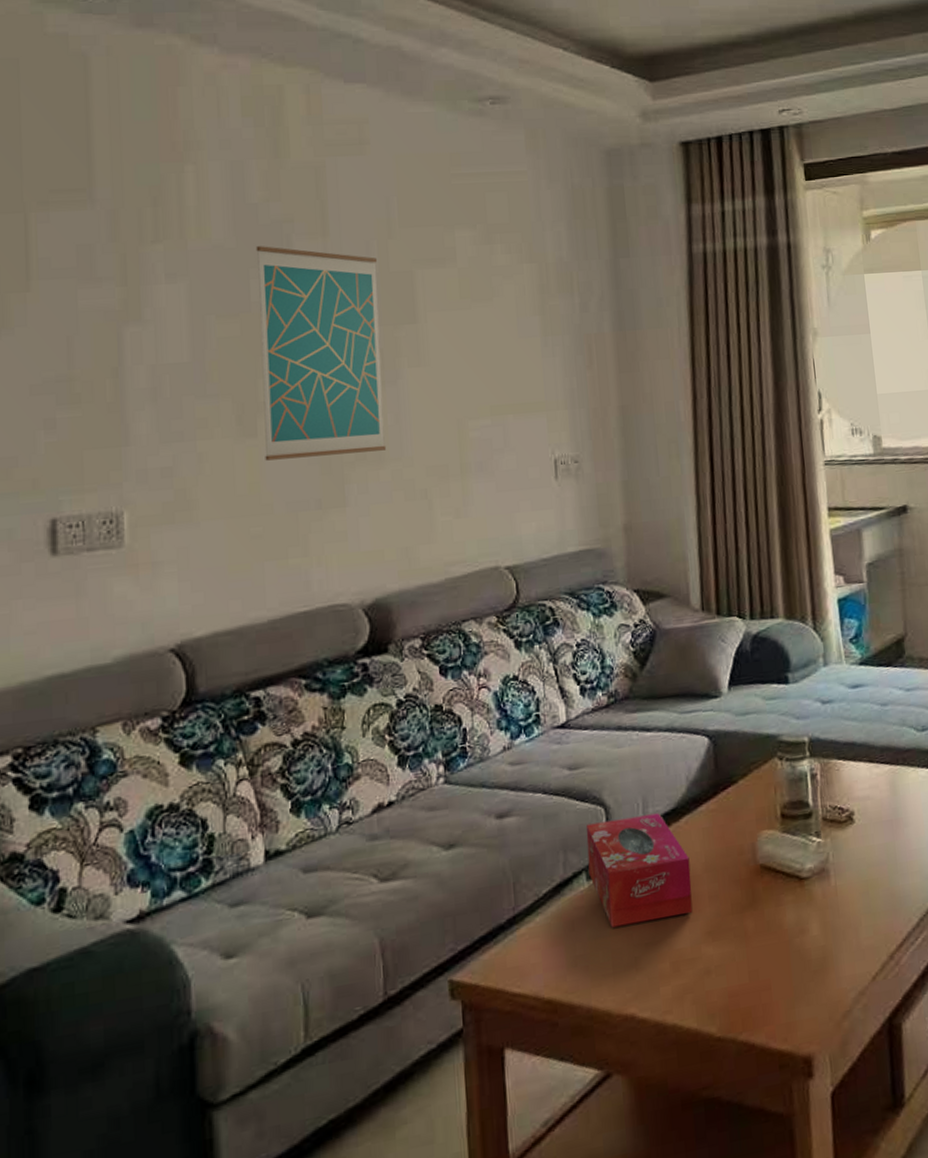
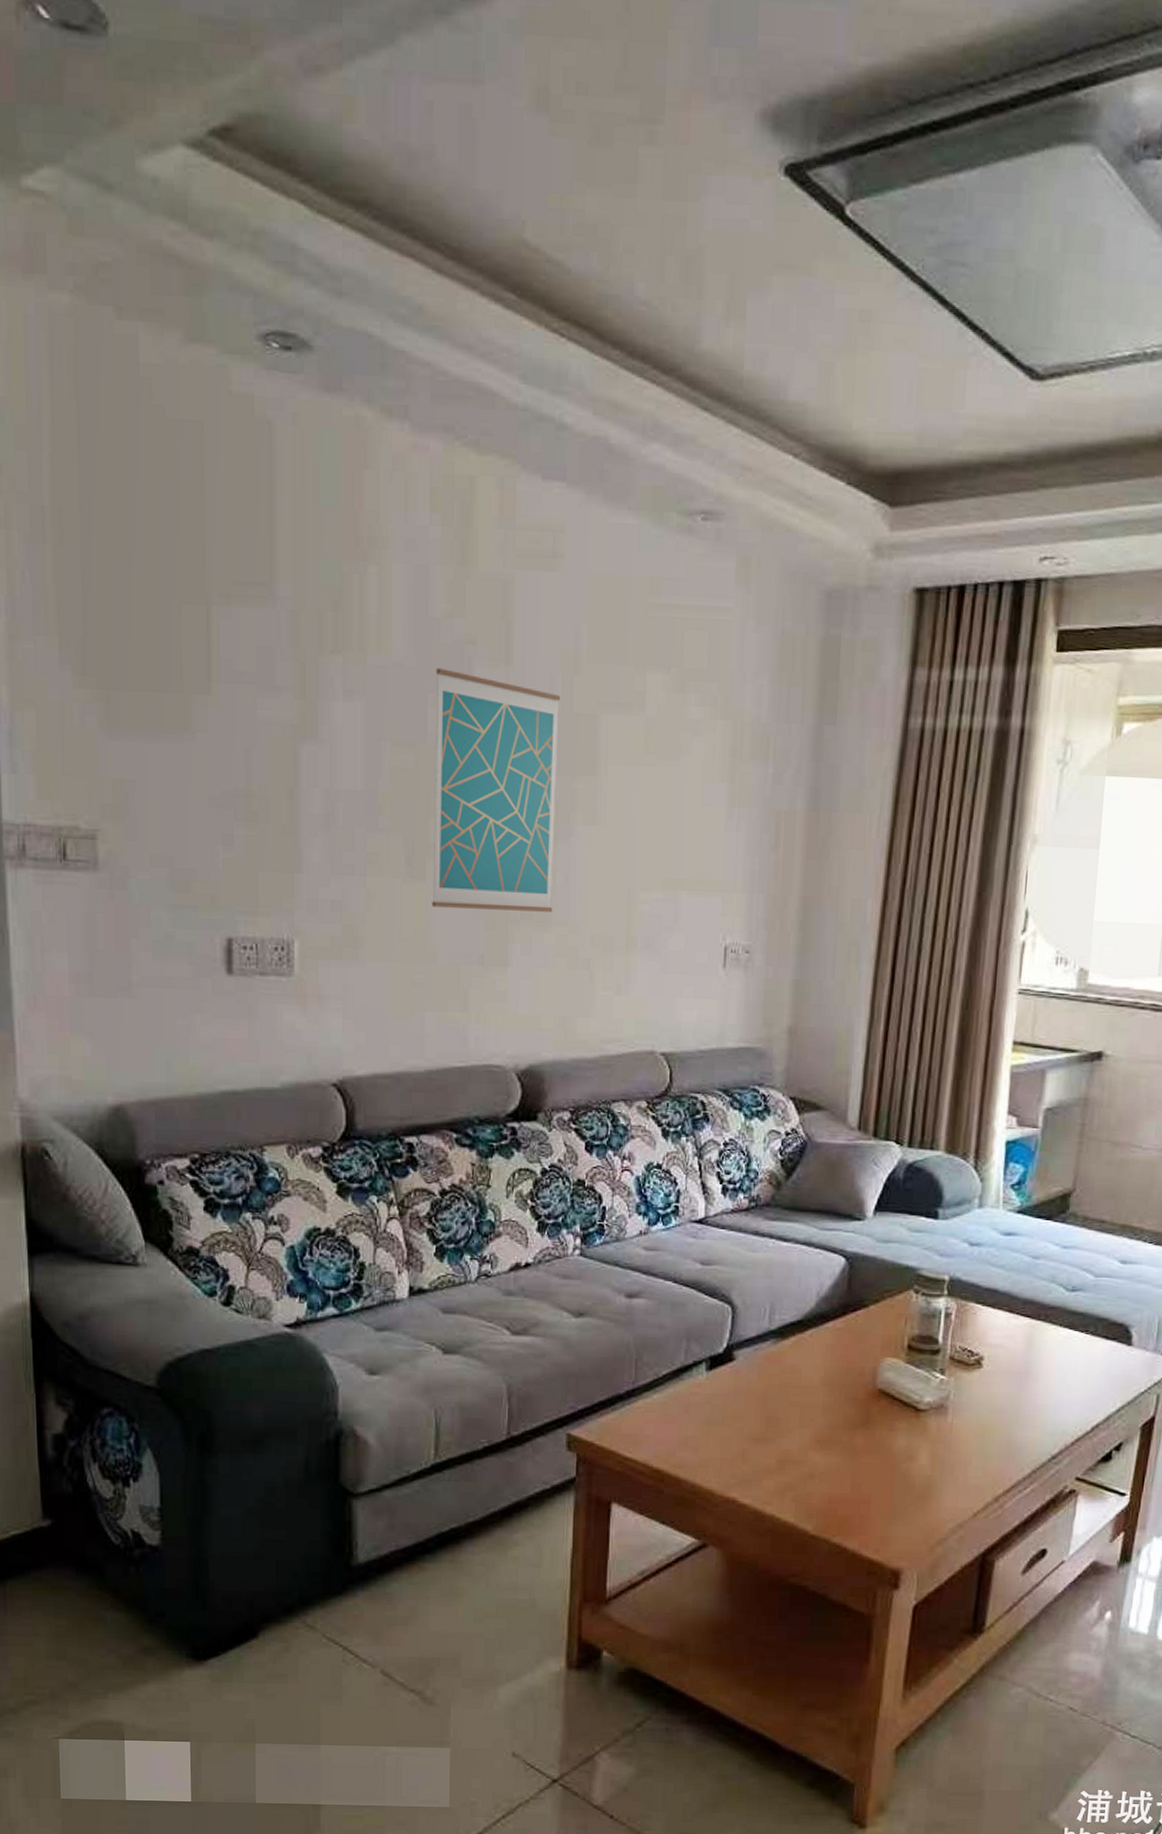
tissue box: present [585,813,693,928] -> none [709,1319,809,1421]

